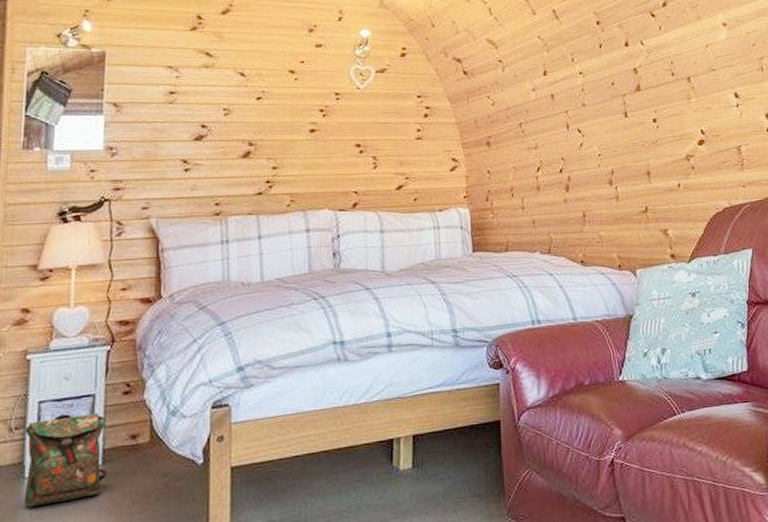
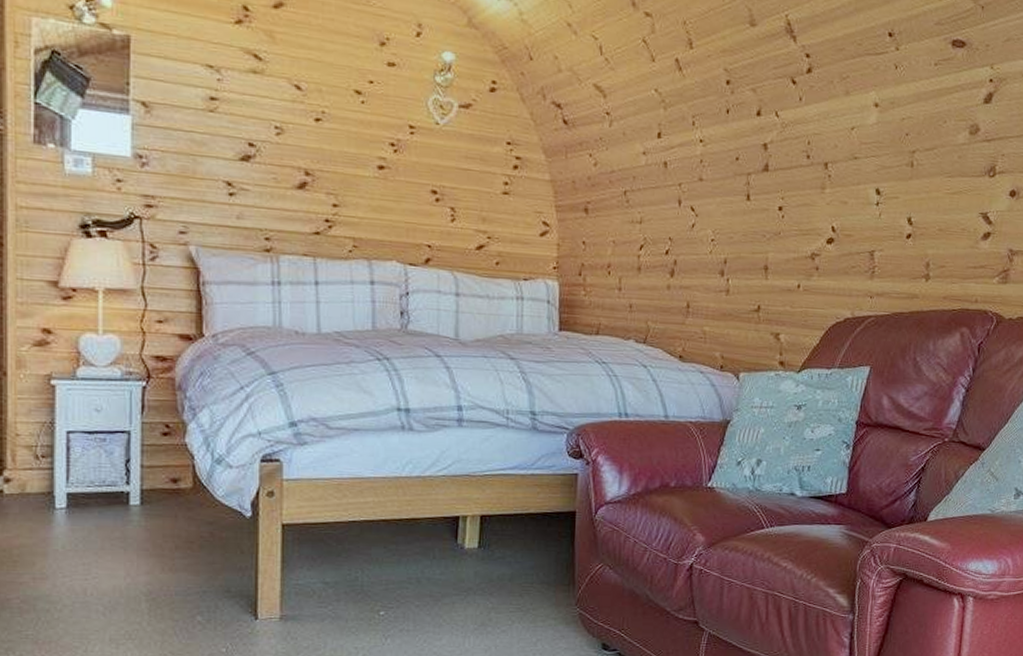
backpack: present [24,413,107,508] -> none [53,448,146,539]

